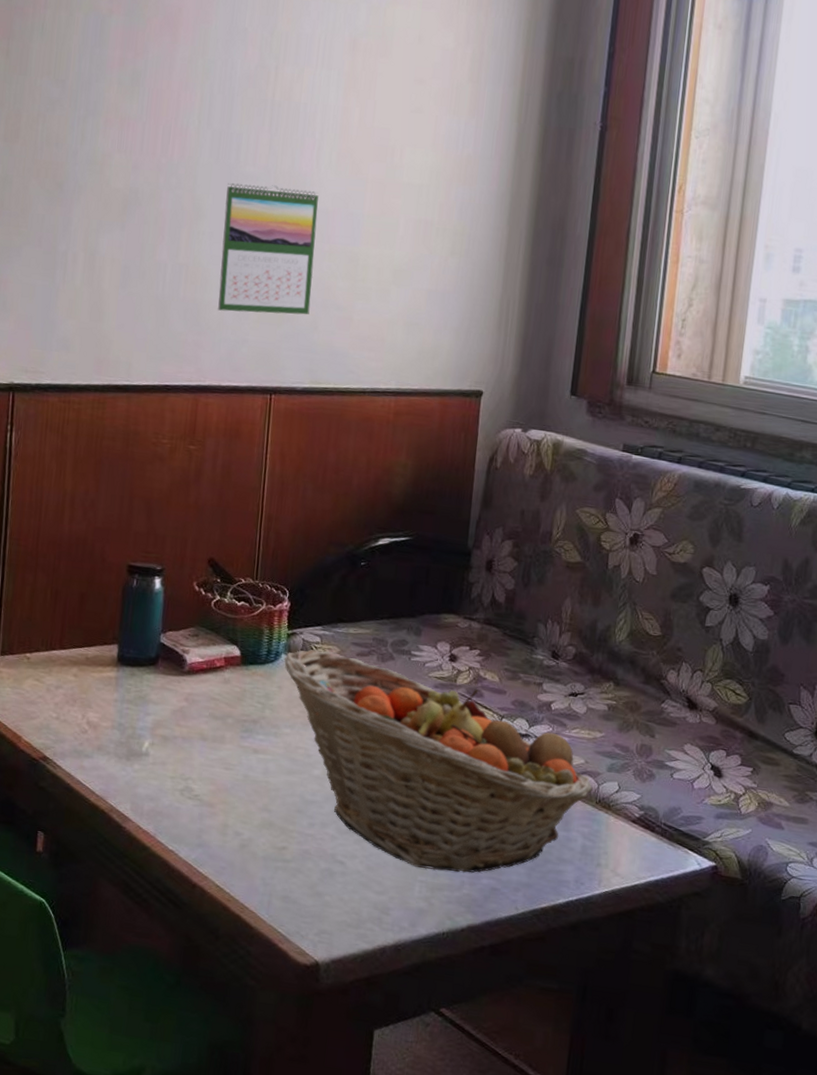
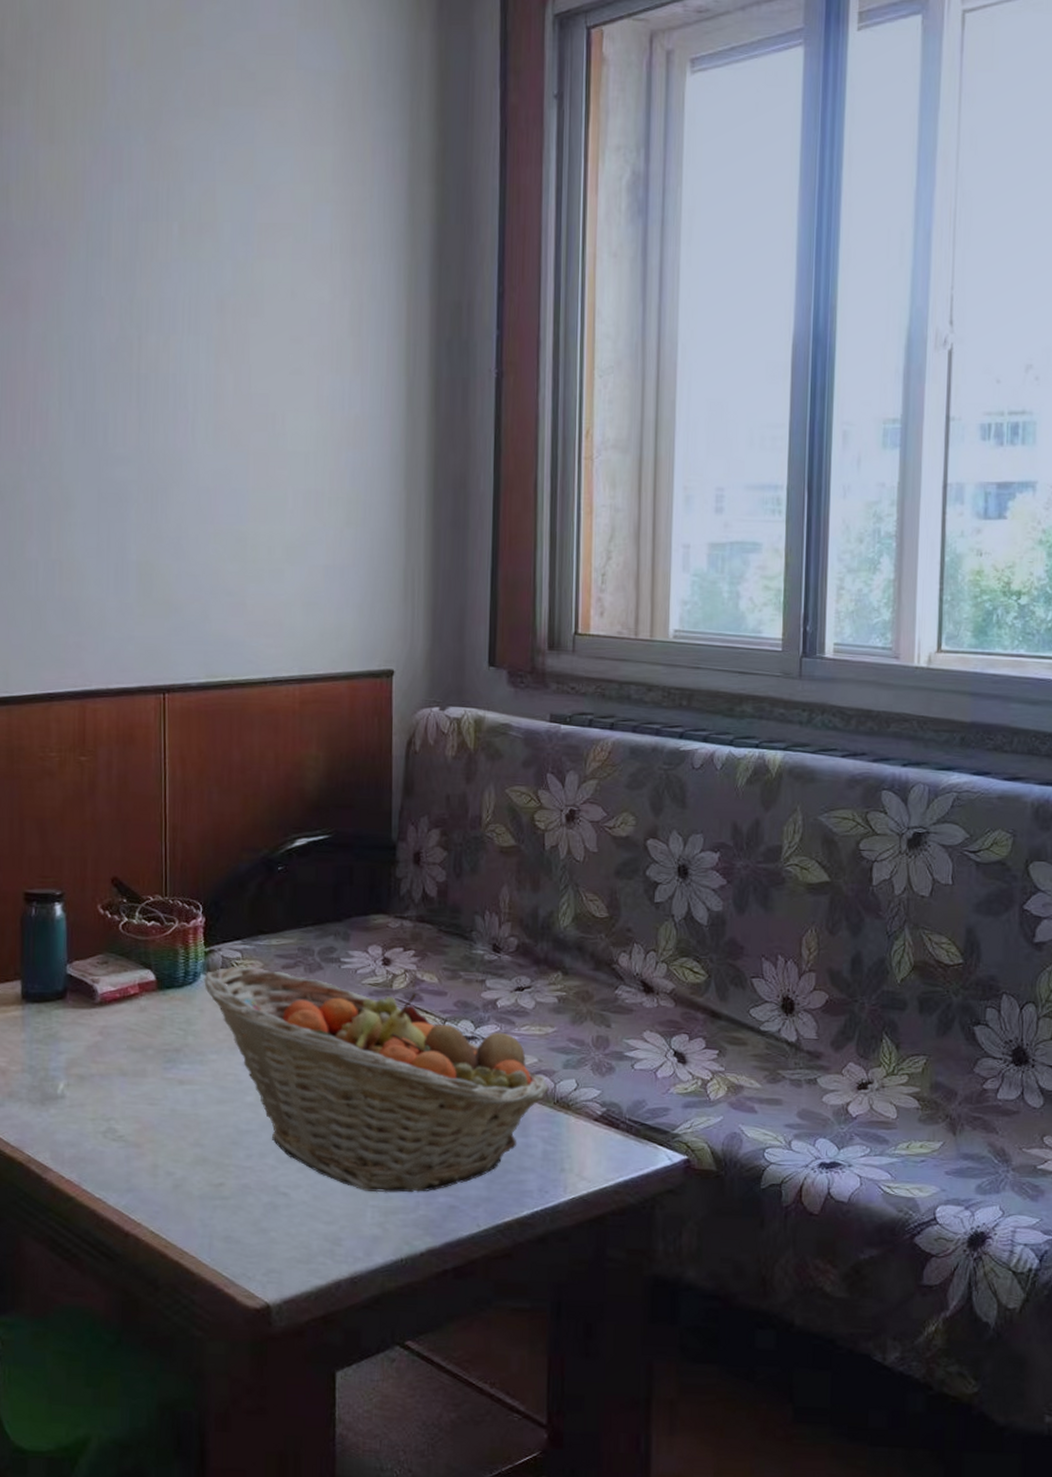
calendar: present [218,183,319,315] -> none [96,466,199,607]

